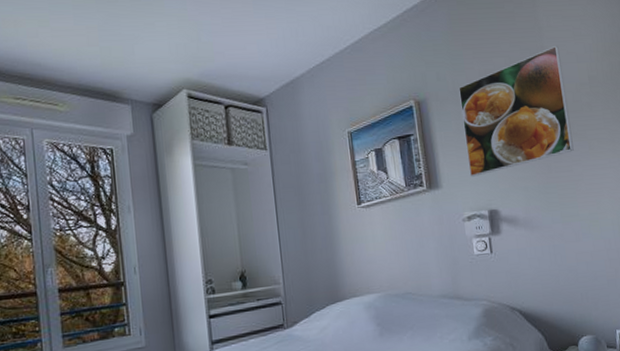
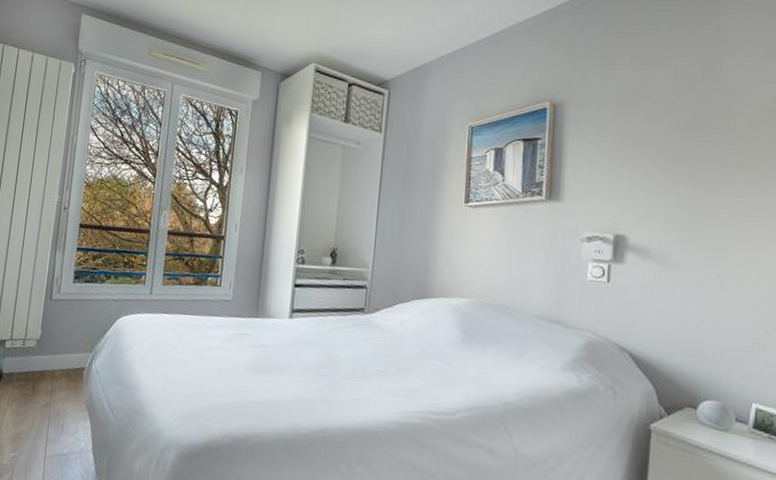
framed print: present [458,45,574,177] -> none [599,60,743,195]

